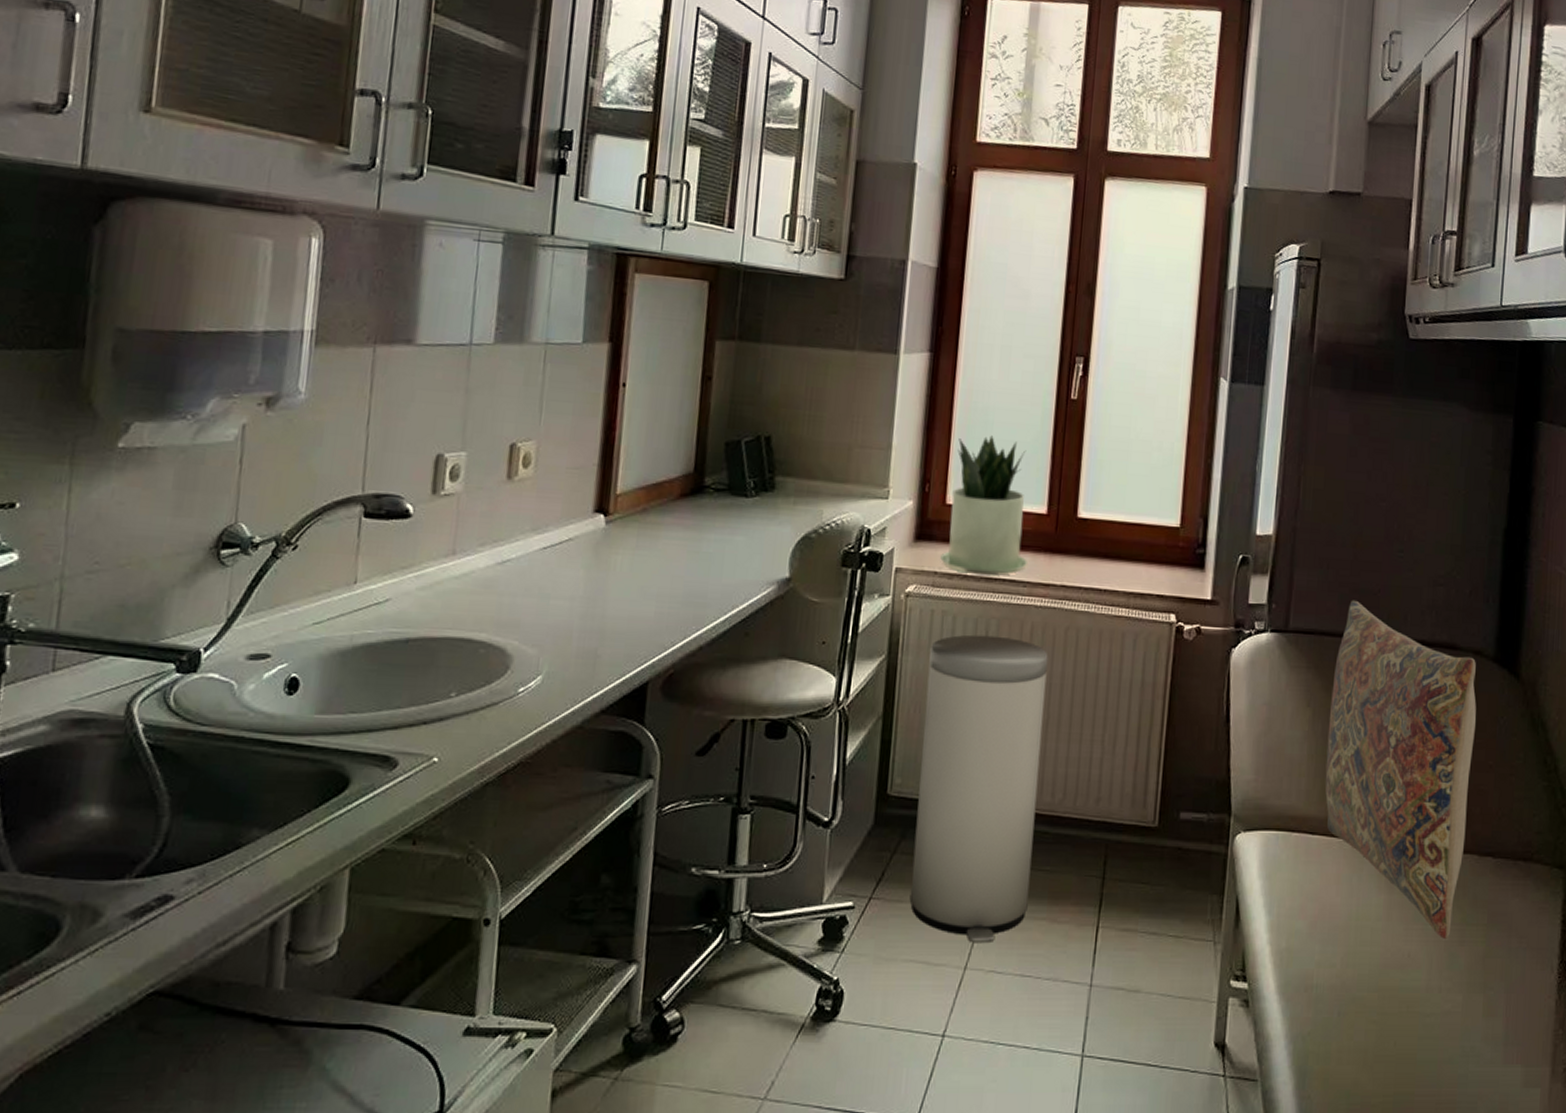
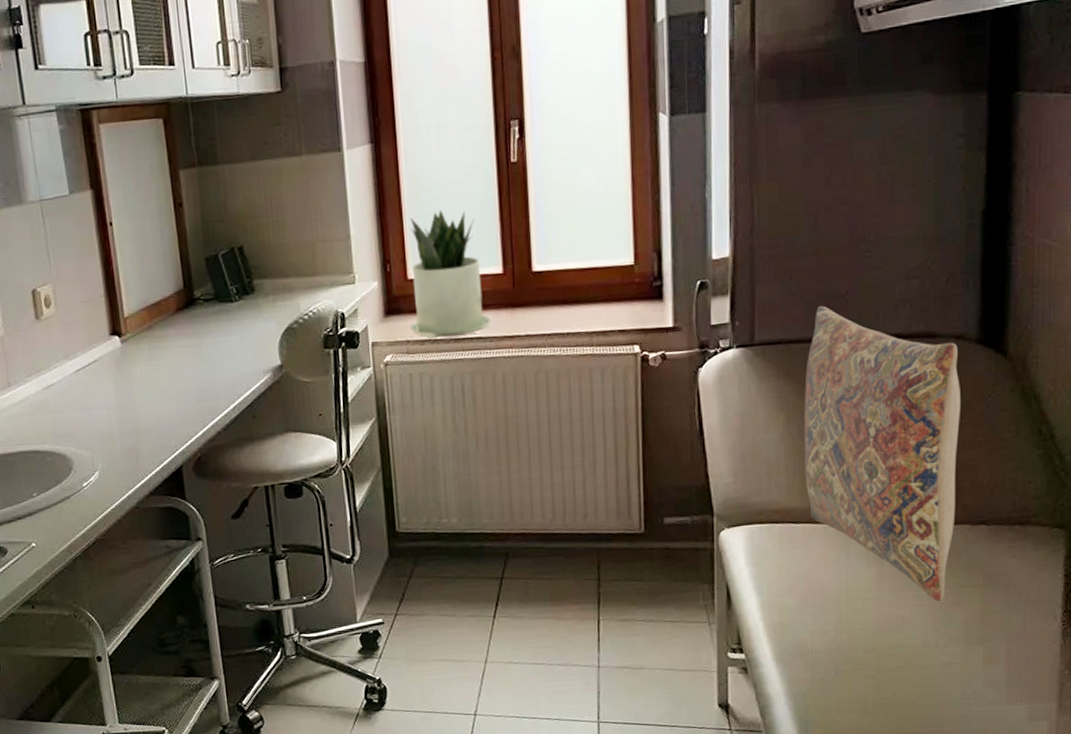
pedal bin: present [909,634,1048,944] -> none [414,388,533,642]

